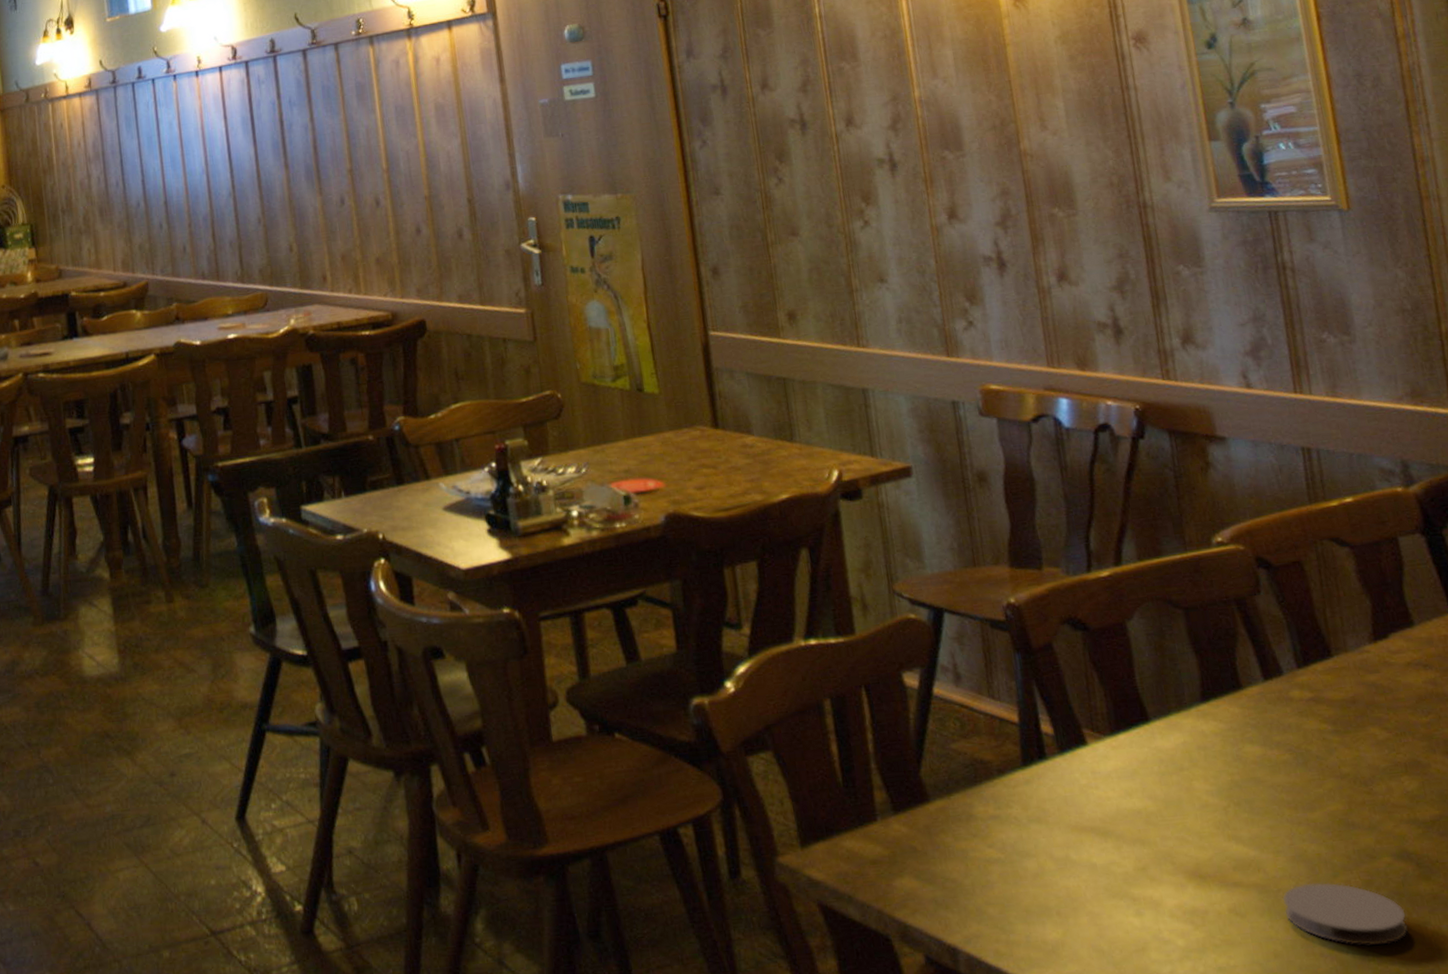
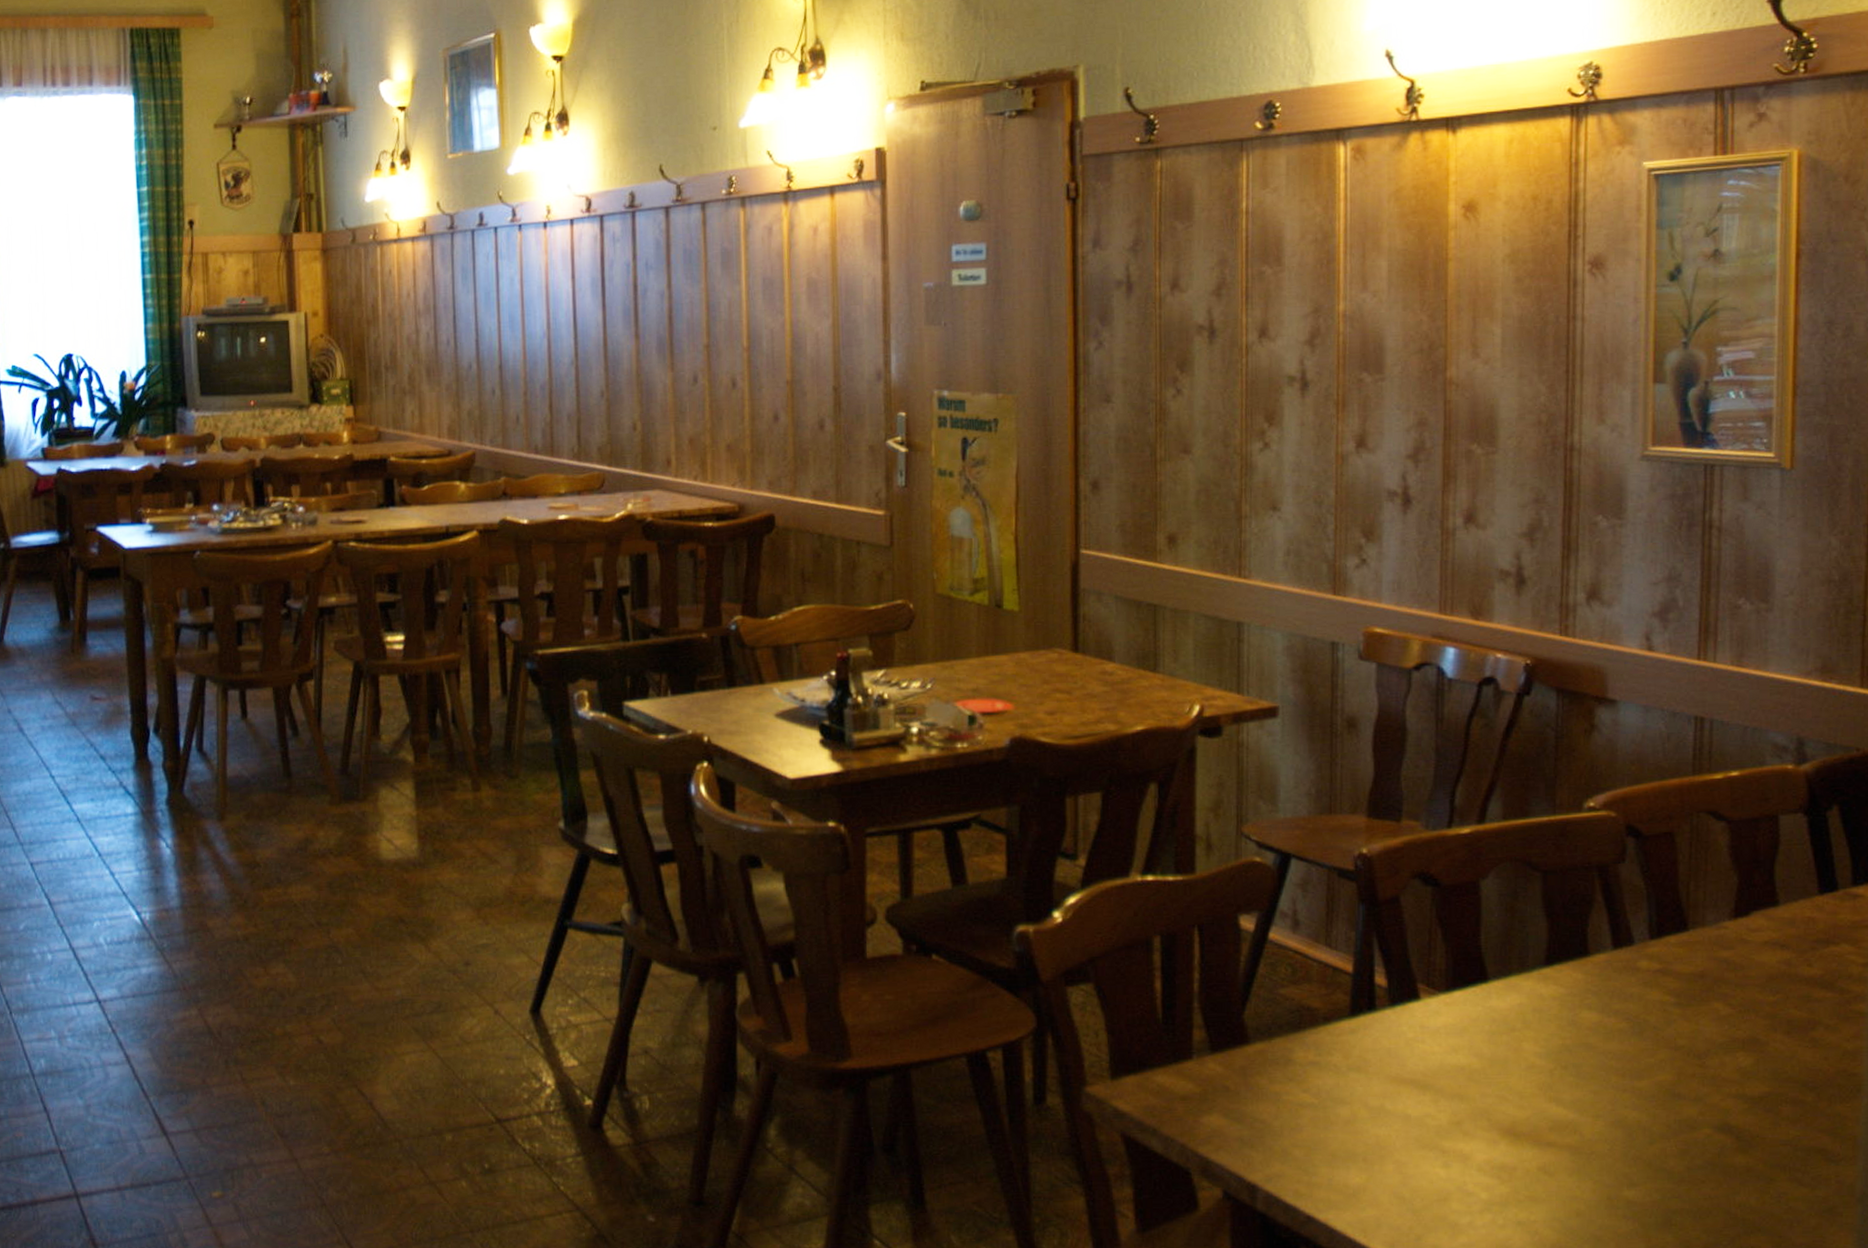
coaster: present [1282,882,1408,947] -> none [1594,1148,1716,1212]

